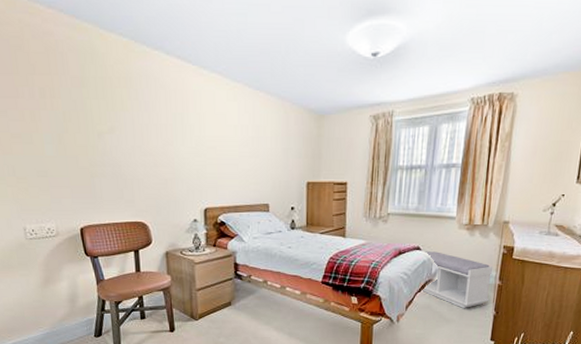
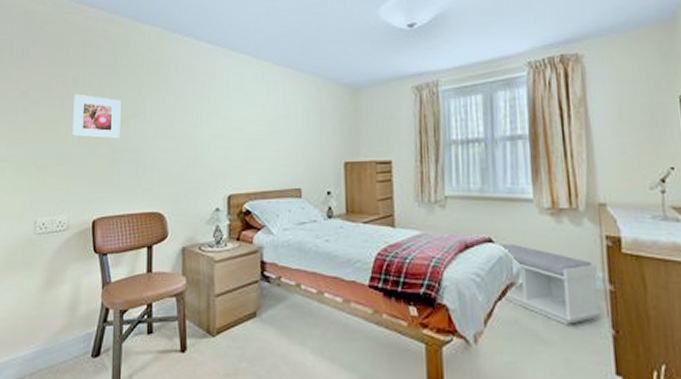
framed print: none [44,105,98,153] -> present [73,93,121,139]

